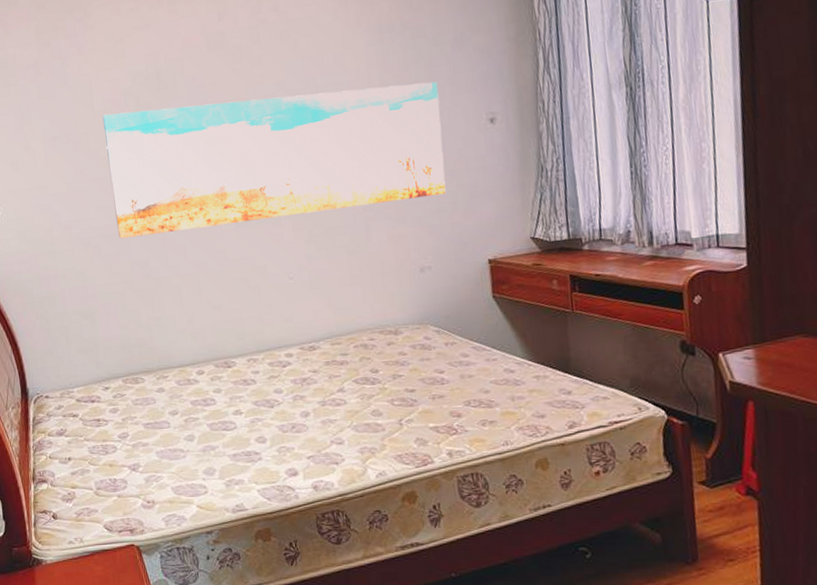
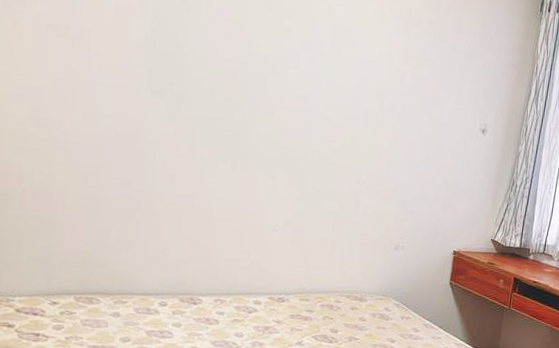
wall art: present [102,82,446,239] -> none [103,18,446,186]

